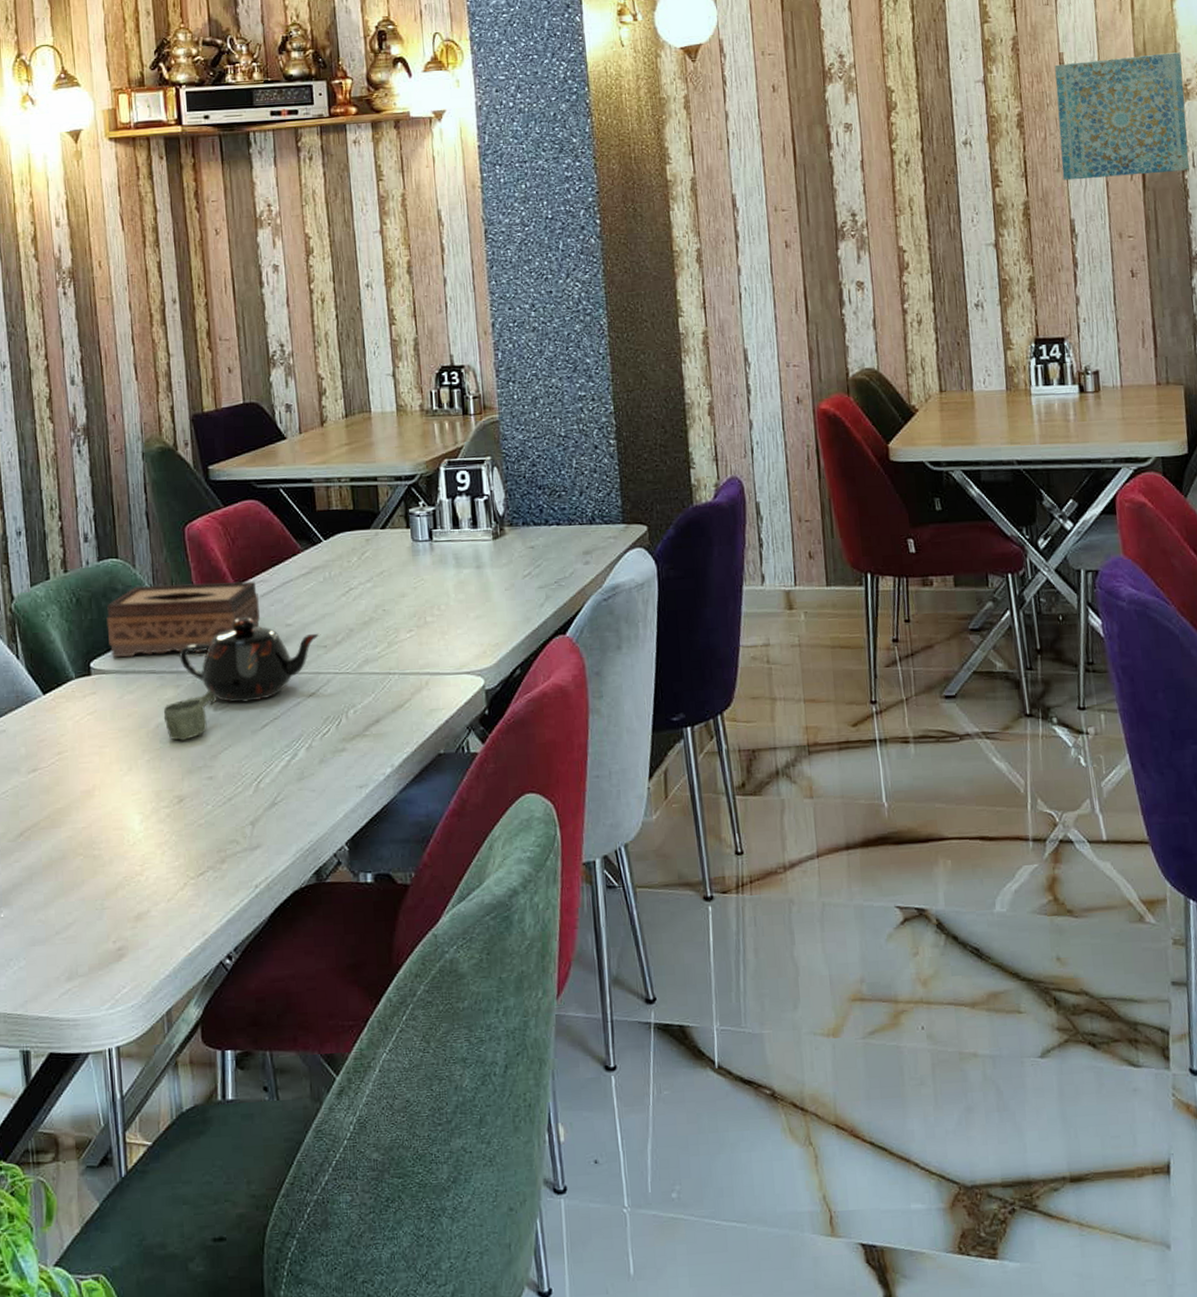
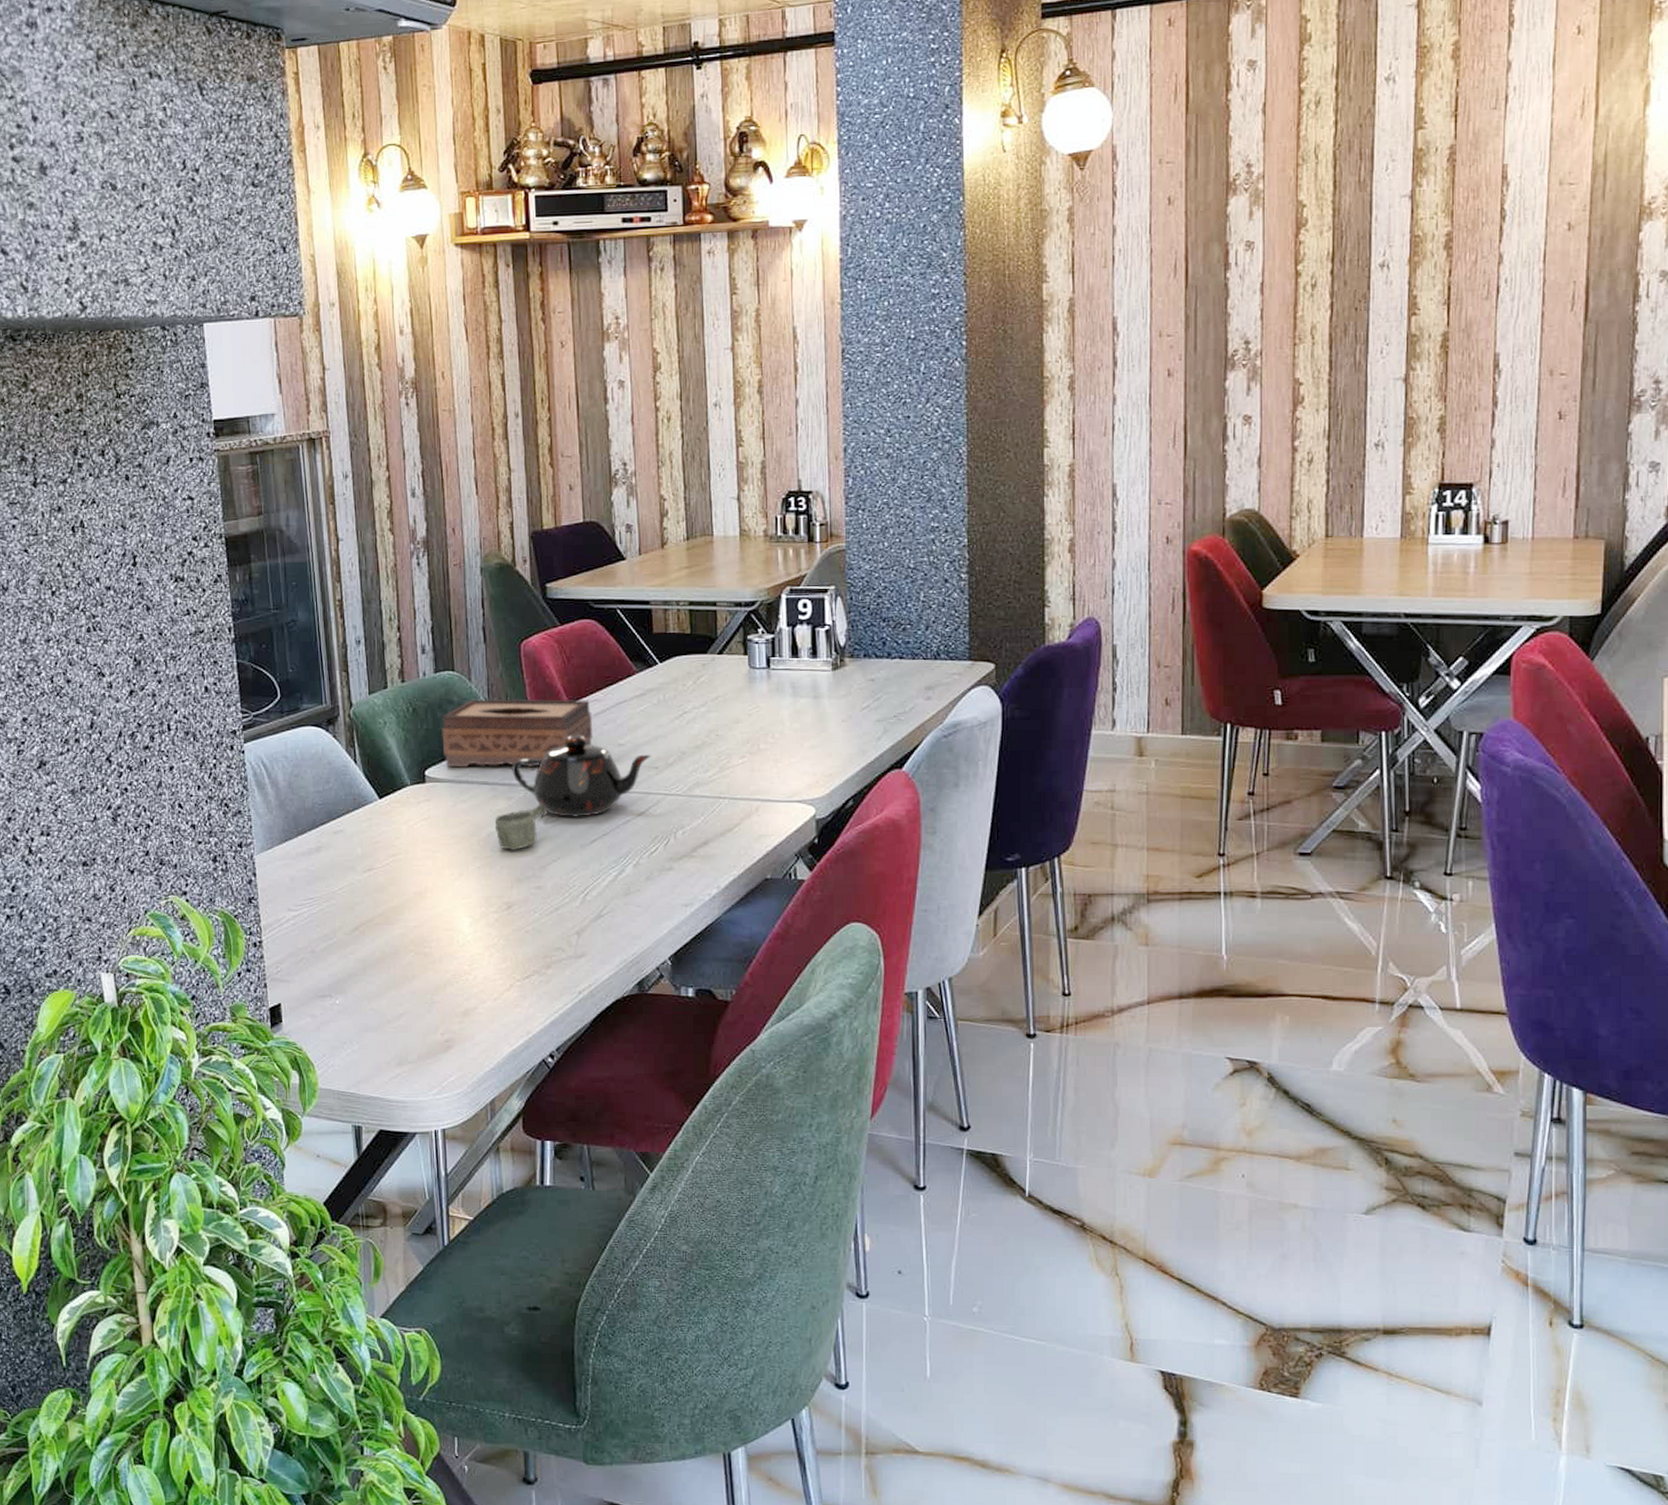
wall art: present [1055,52,1189,181] -> none [1491,165,1649,310]

